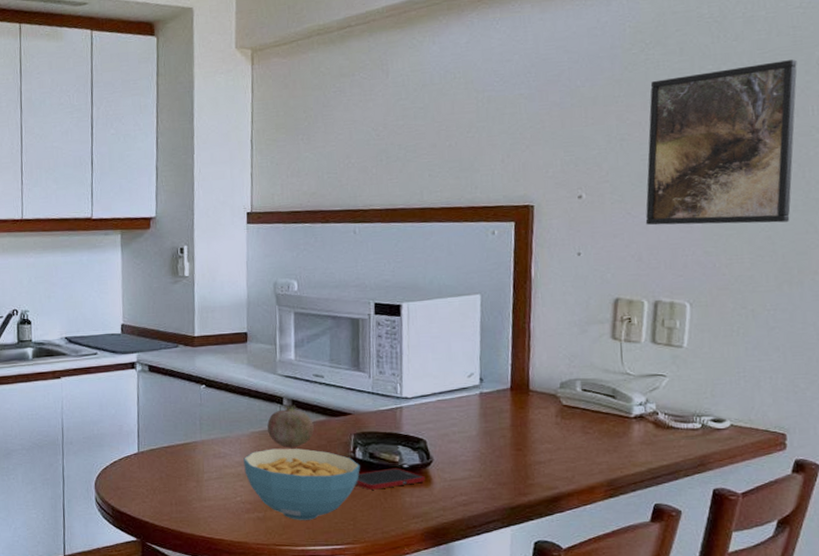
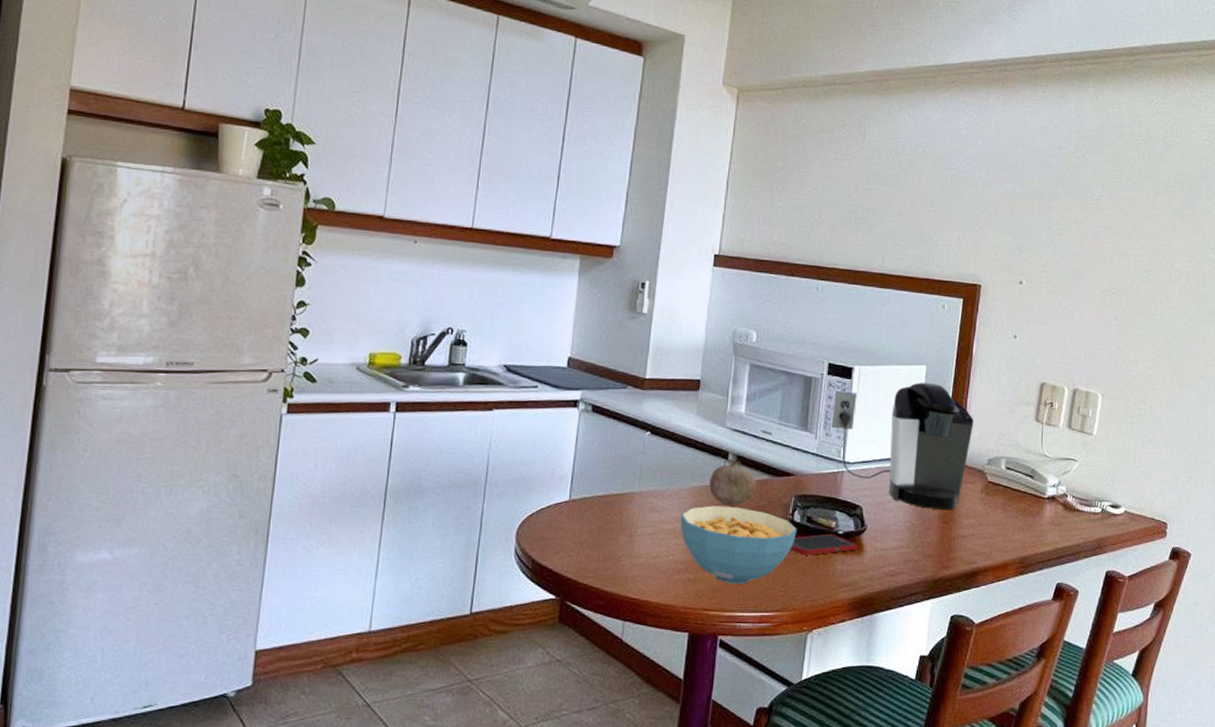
coffee maker: none [384,311,541,437] -> present [831,382,974,510]
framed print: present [645,59,797,225] -> none [1072,184,1201,329]

